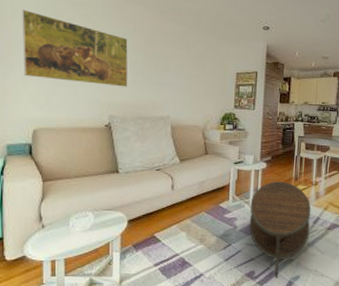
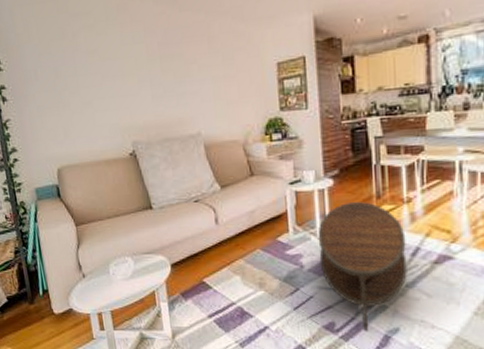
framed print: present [21,9,128,87] -> none [24,33,148,110]

